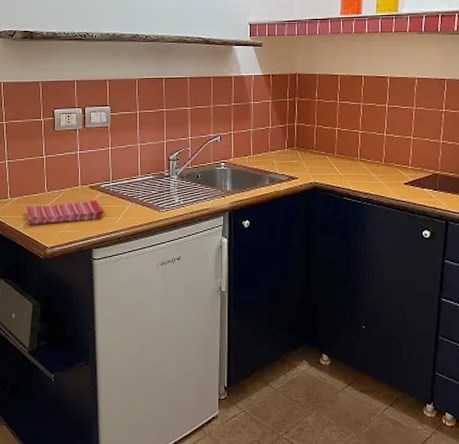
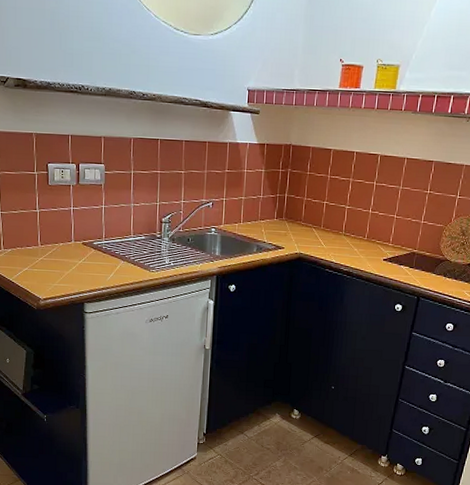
dish towel: present [26,200,104,225] -> none [20,256,97,277]

